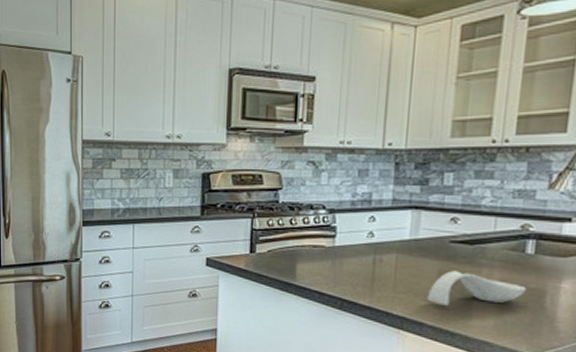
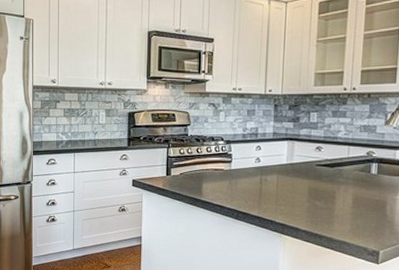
spoon rest: present [427,270,526,306] -> none [301,187,372,215]

